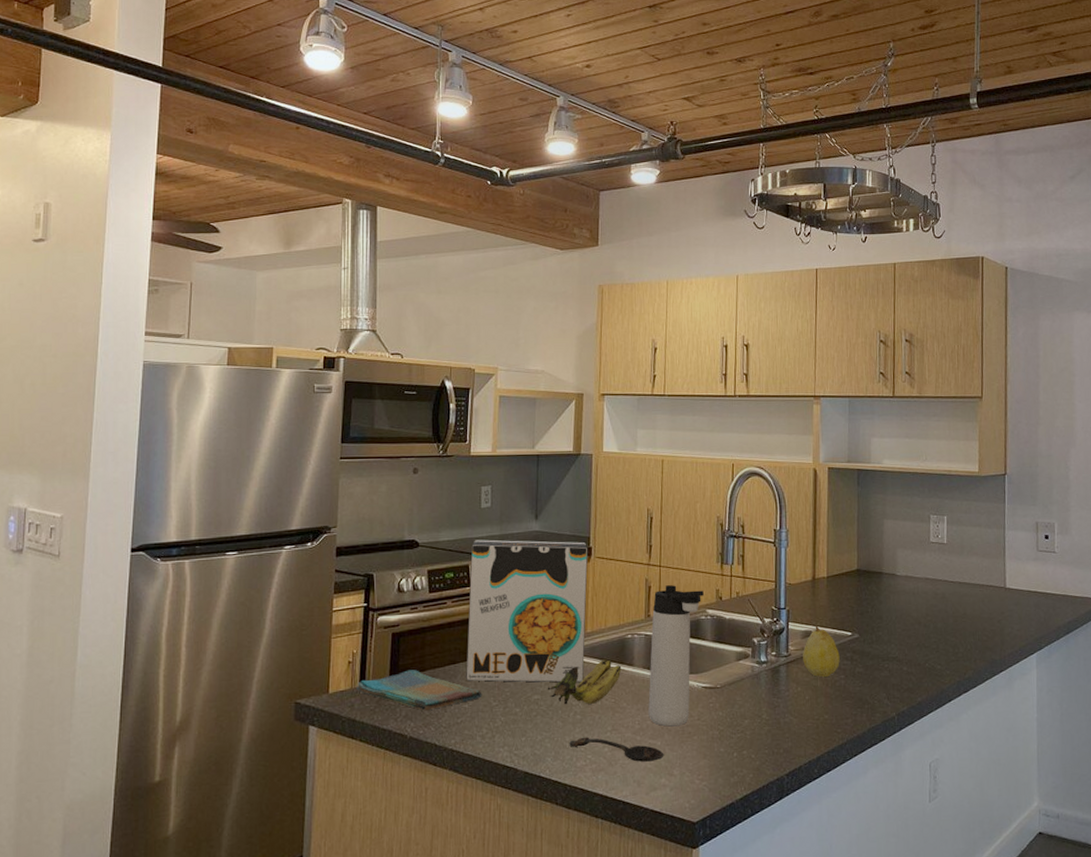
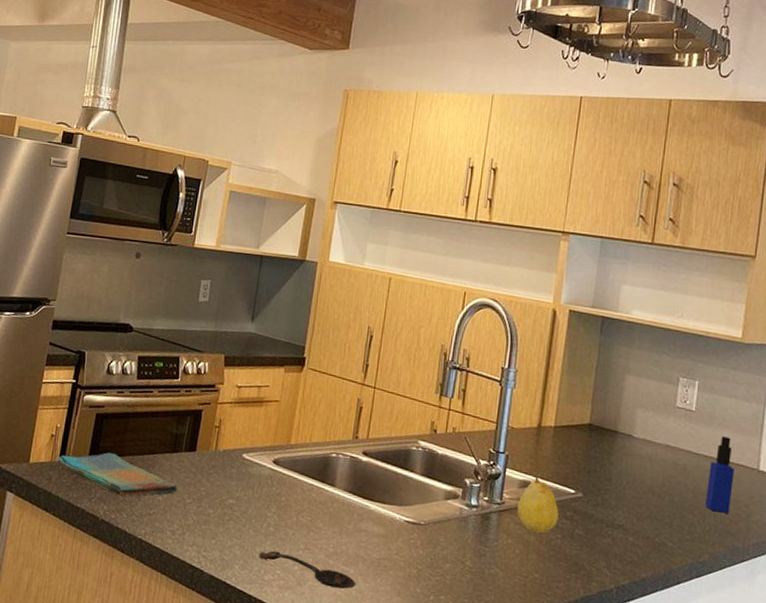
cereal box: present [466,539,589,683] -> none [163,333,302,494]
banana: present [547,659,622,705] -> none [243,475,322,519]
thermos bottle: present [648,585,704,727] -> none [344,408,418,558]
bottle: none [964,562,986,631] -> present [705,436,734,513]

